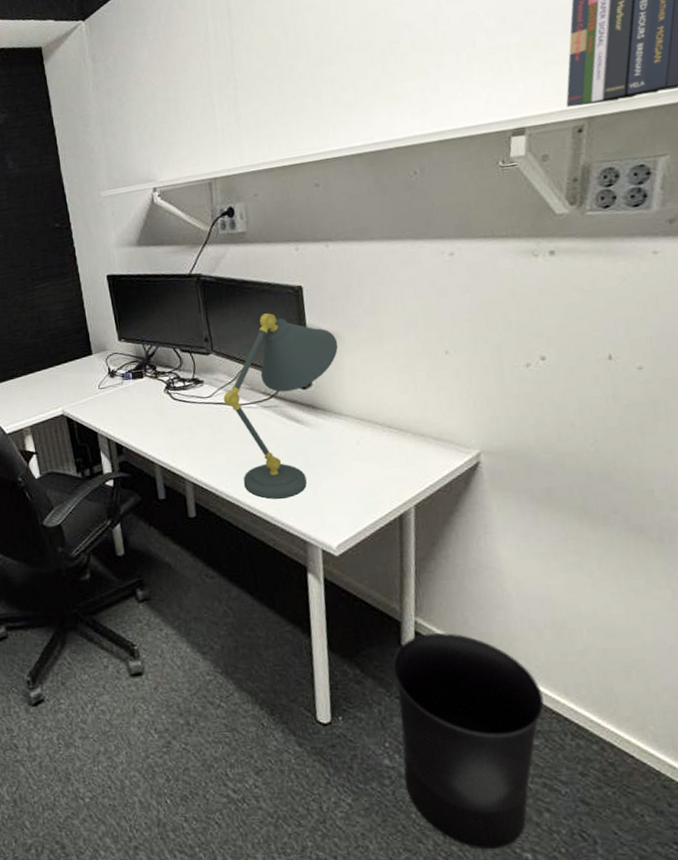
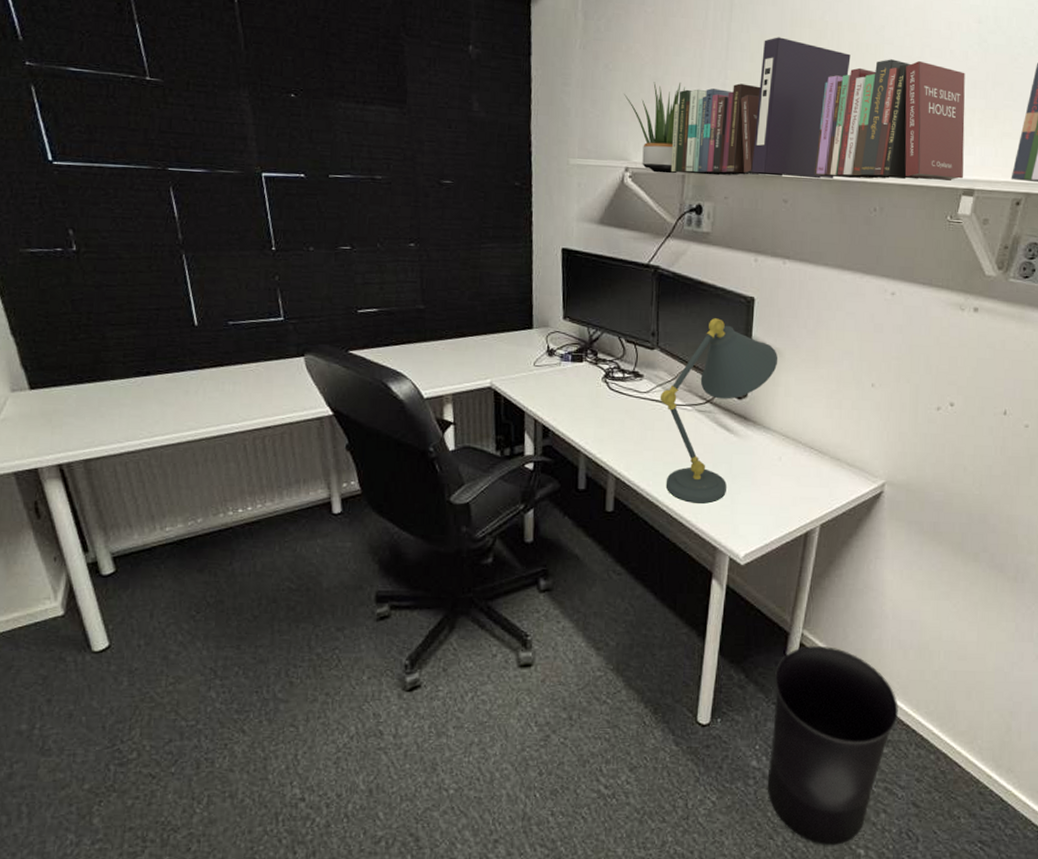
potted plant: none [141,97,204,187] -> present [624,82,685,174]
books: none [190,80,310,183] -> present [670,83,782,176]
binder: none [267,25,364,166] -> present [751,37,851,179]
books: none [337,10,509,153] -> present [814,59,965,182]

